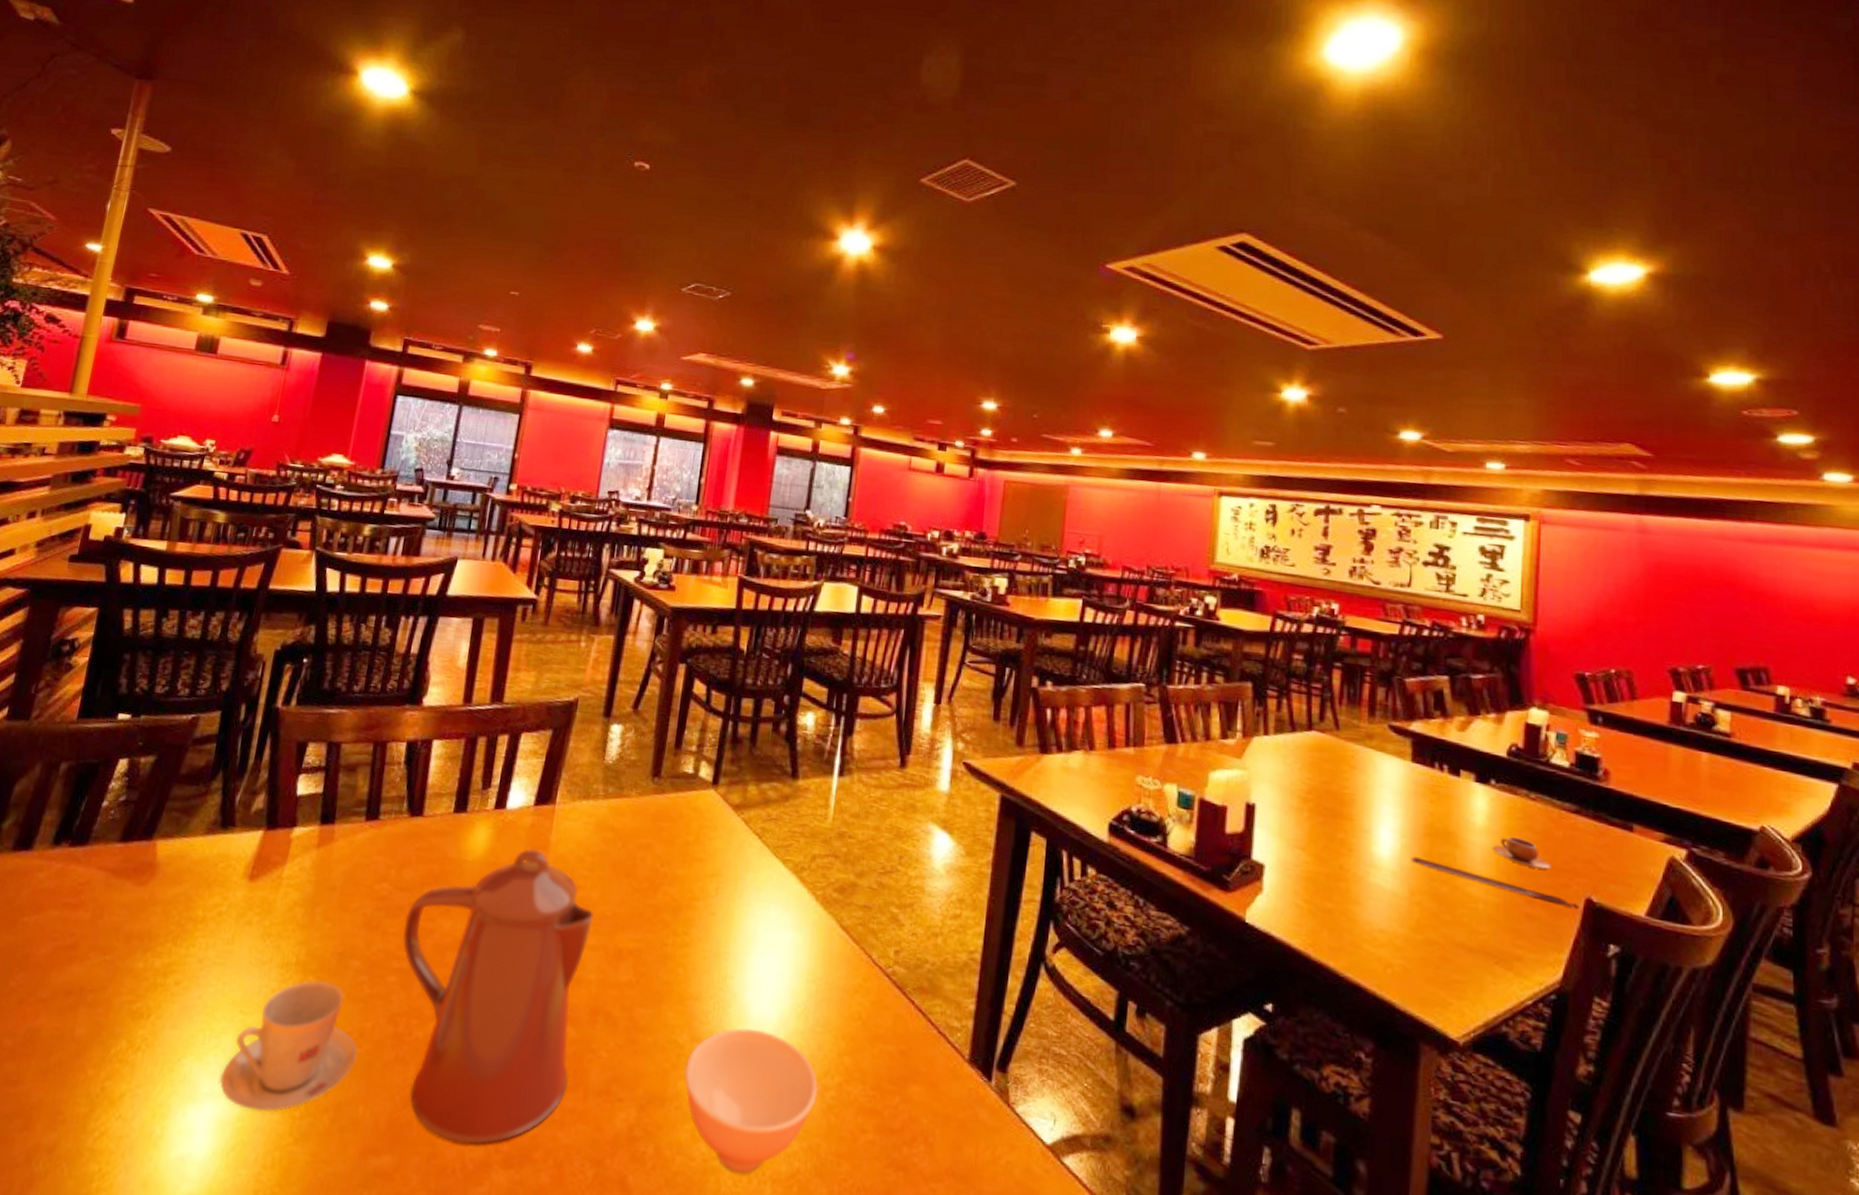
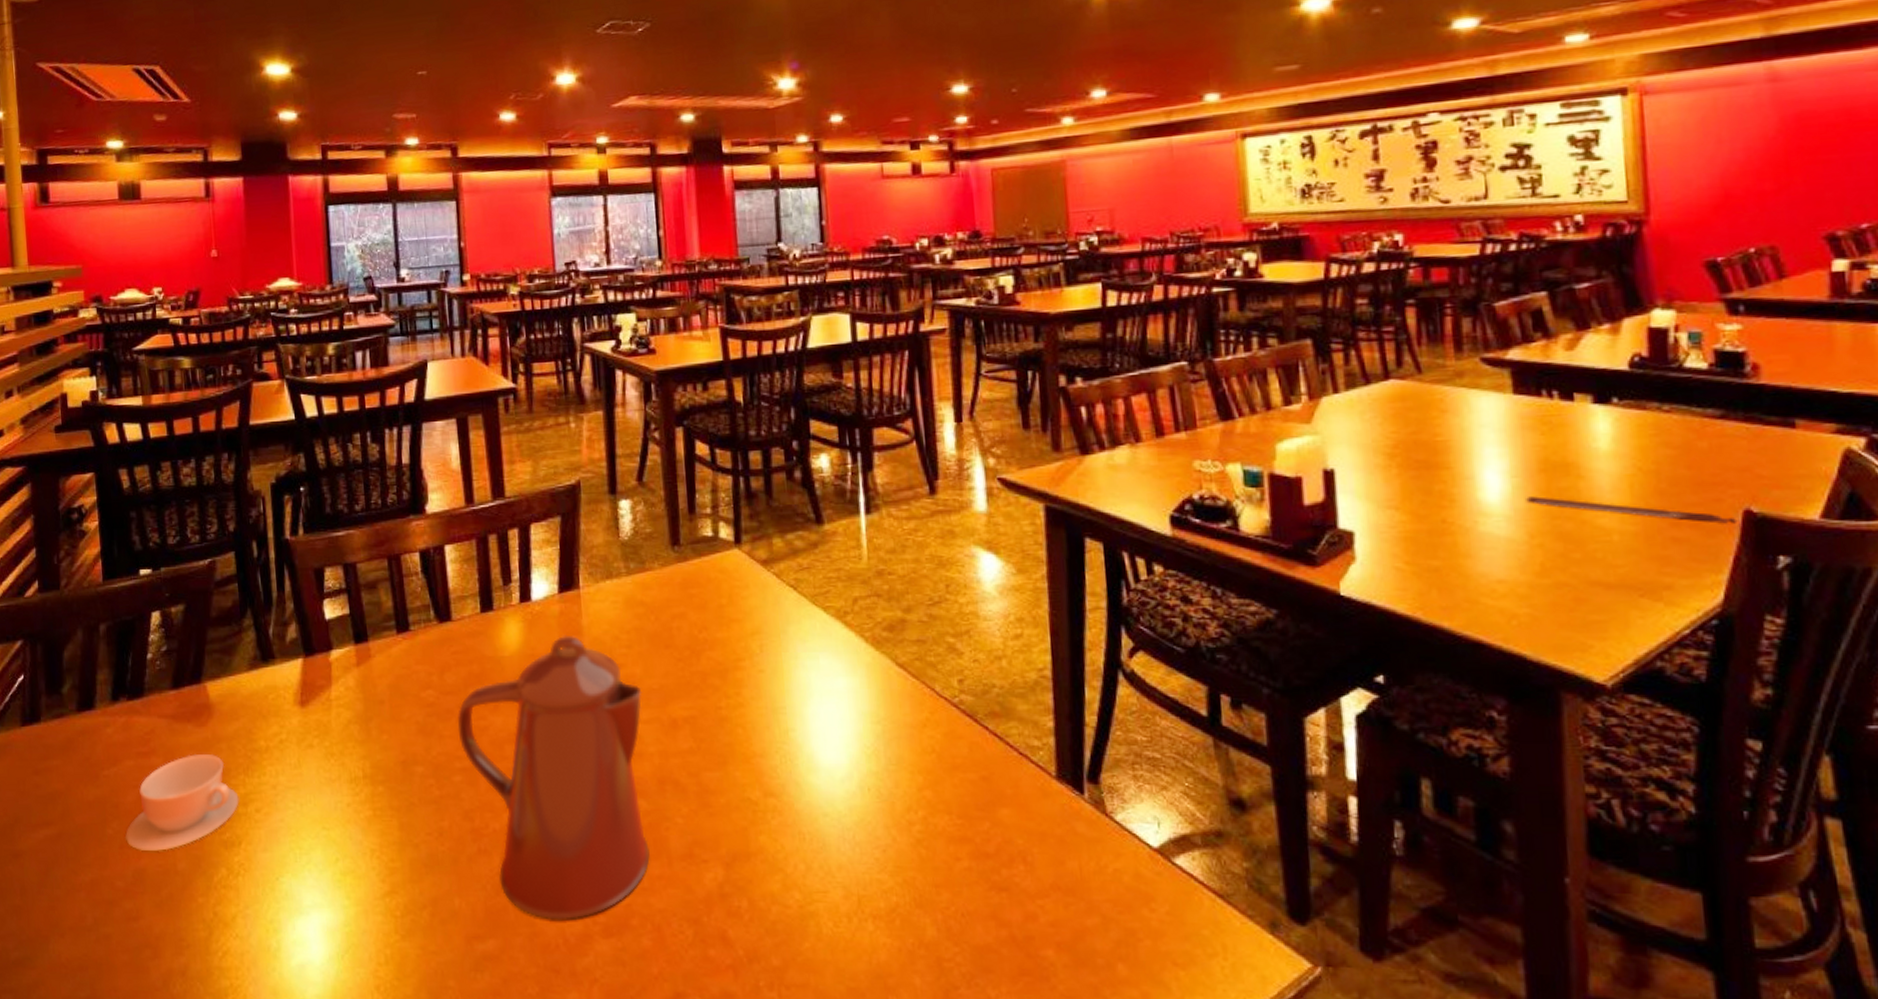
teacup: none [26,913,161,1013] -> present [124,754,239,851]
teacup: present [220,980,358,1112] -> none [319,790,442,916]
bowl: present [684,1028,819,1174] -> none [763,776,905,914]
teacup: present [1492,836,1551,870] -> none [1622,456,1698,487]

